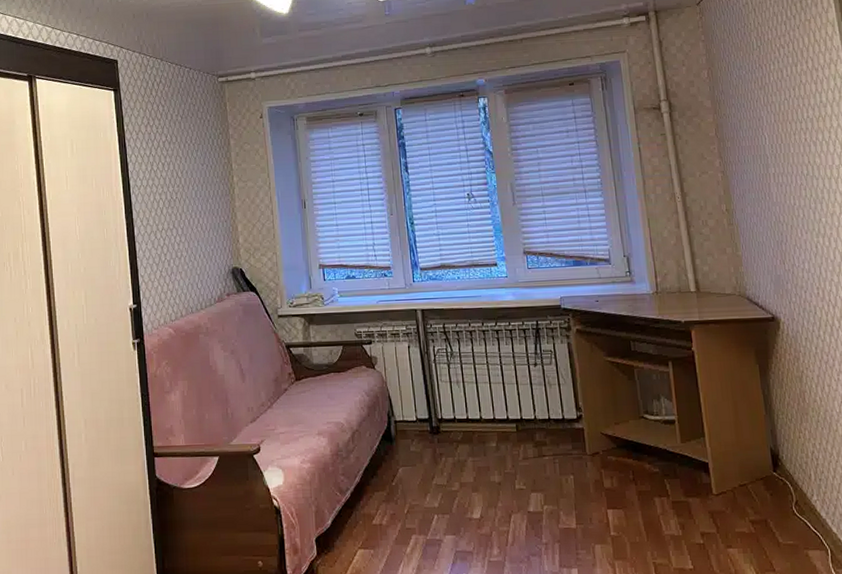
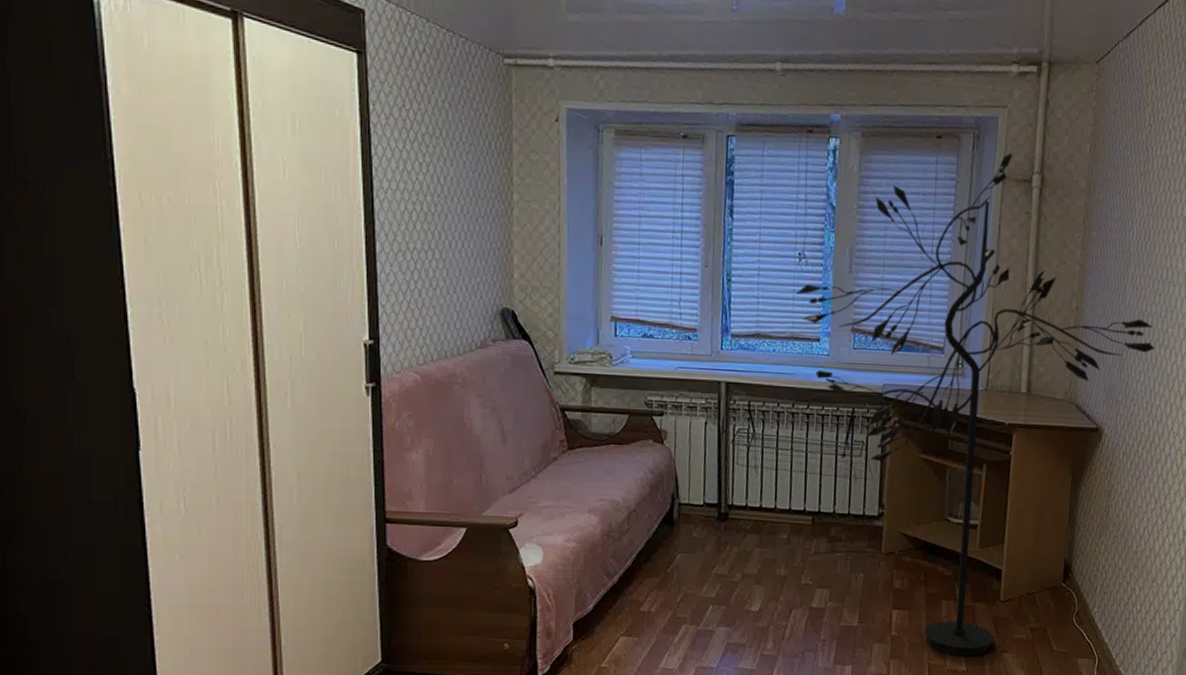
floor lamp: none [470,88,813,554] -> present [796,154,1156,657]

